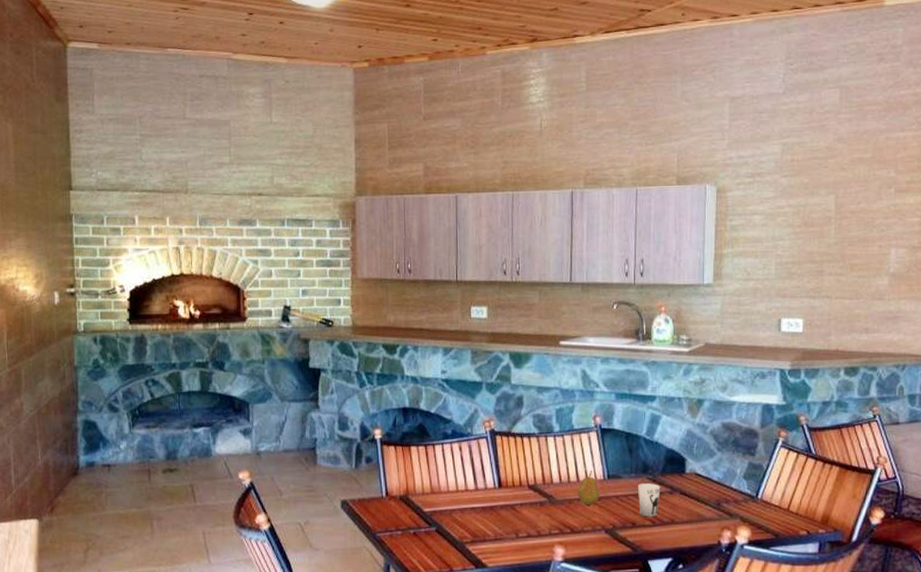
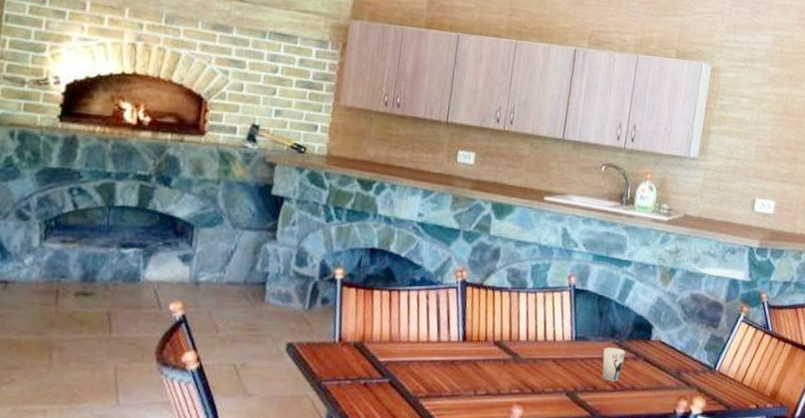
fruit: present [577,471,599,506] -> none [542,331,565,366]

